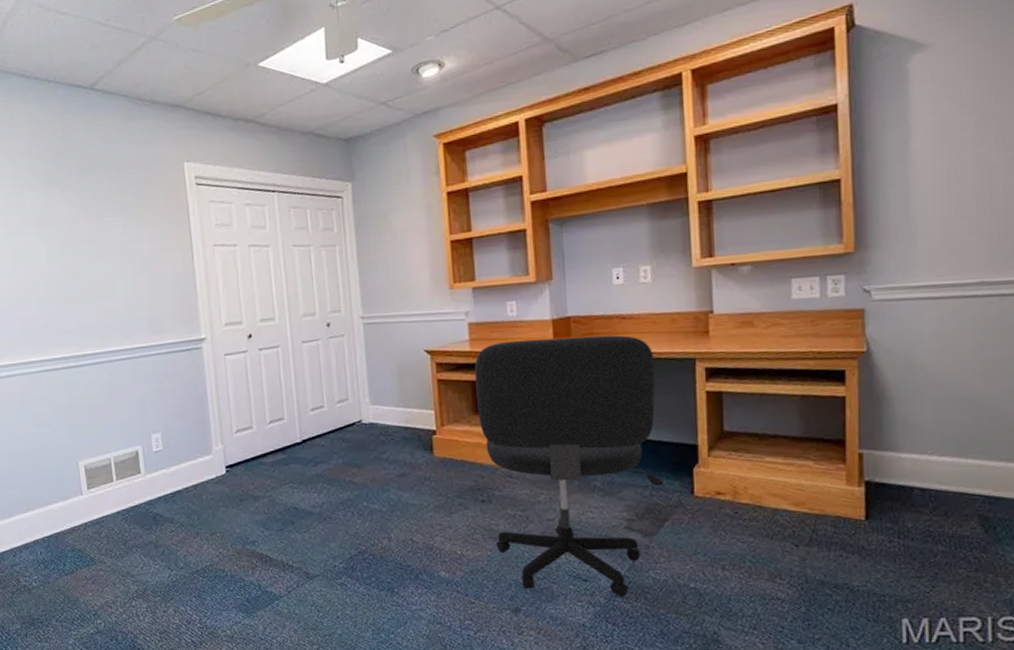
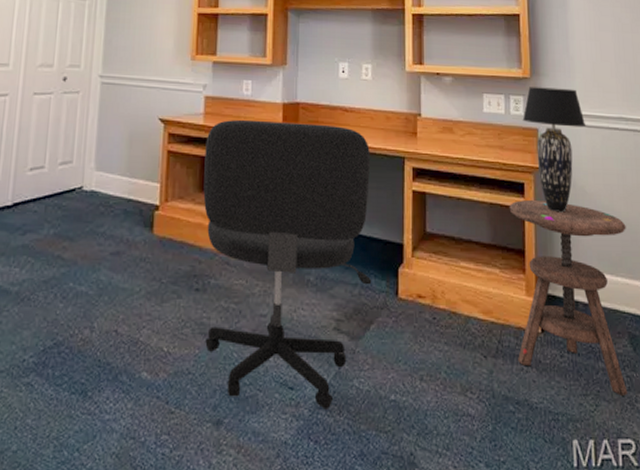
side table: none [825,386,982,577] -> present [509,200,628,396]
table lamp: none [843,257,932,398] -> present [522,87,586,213]

